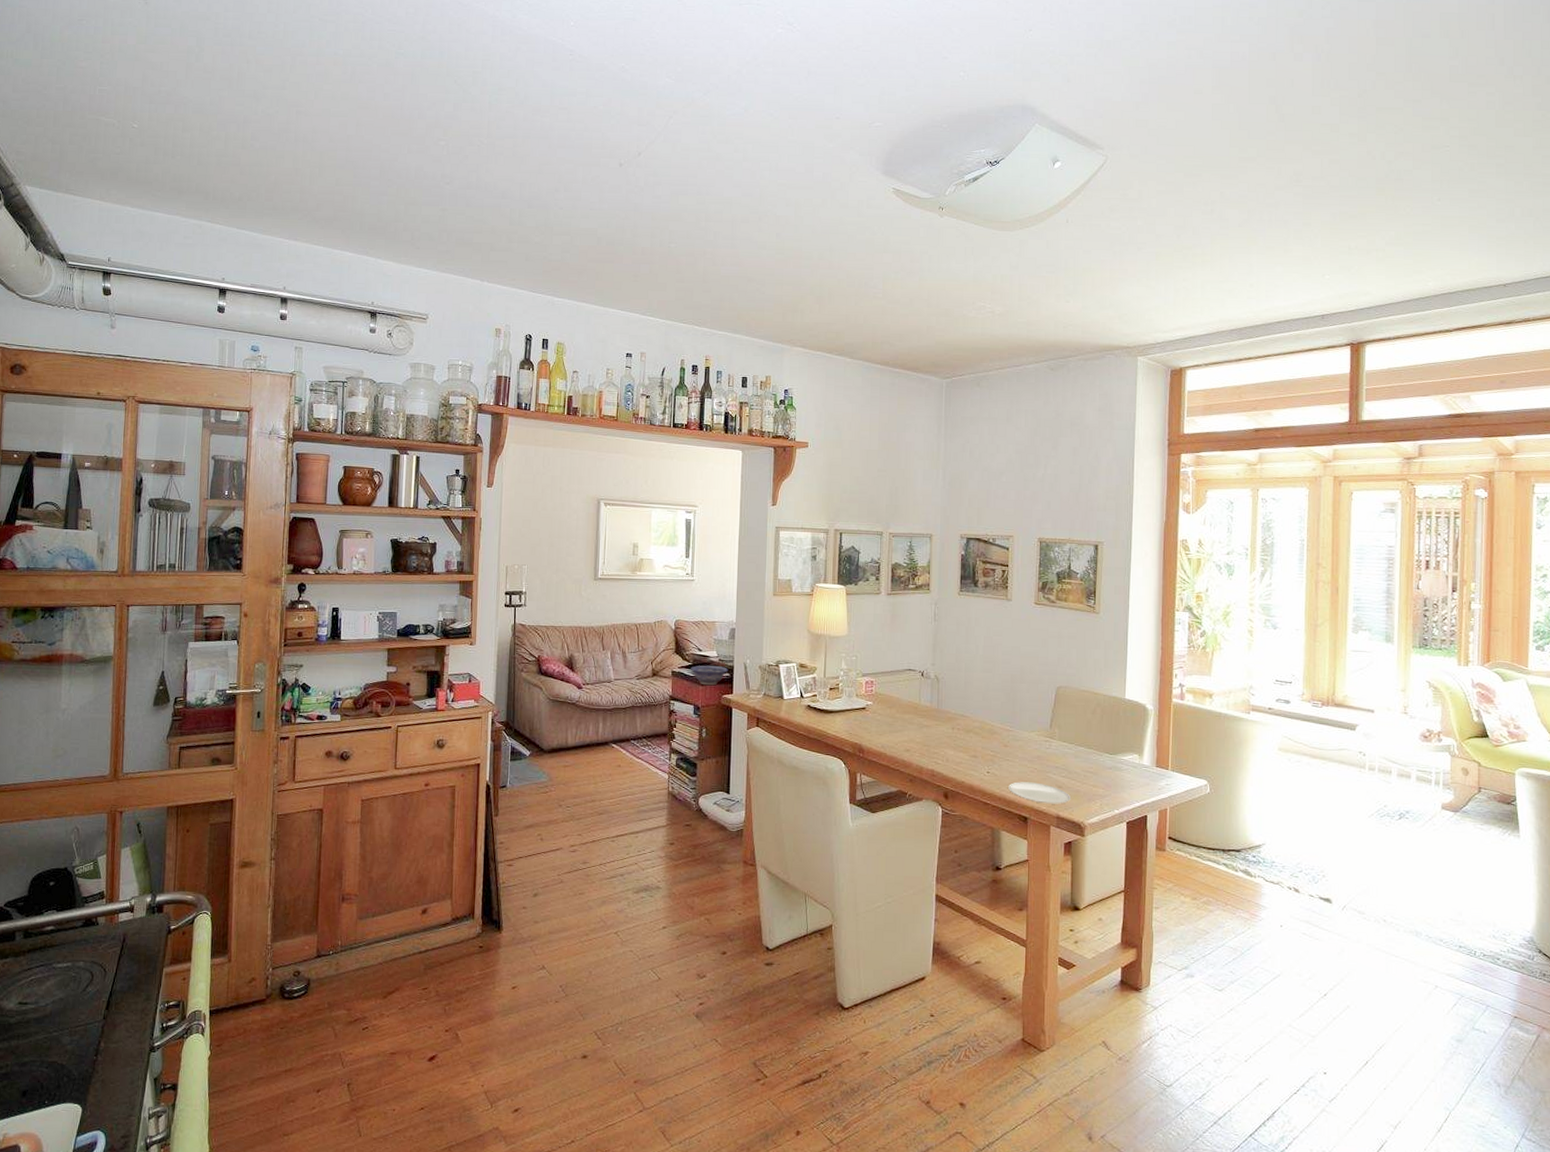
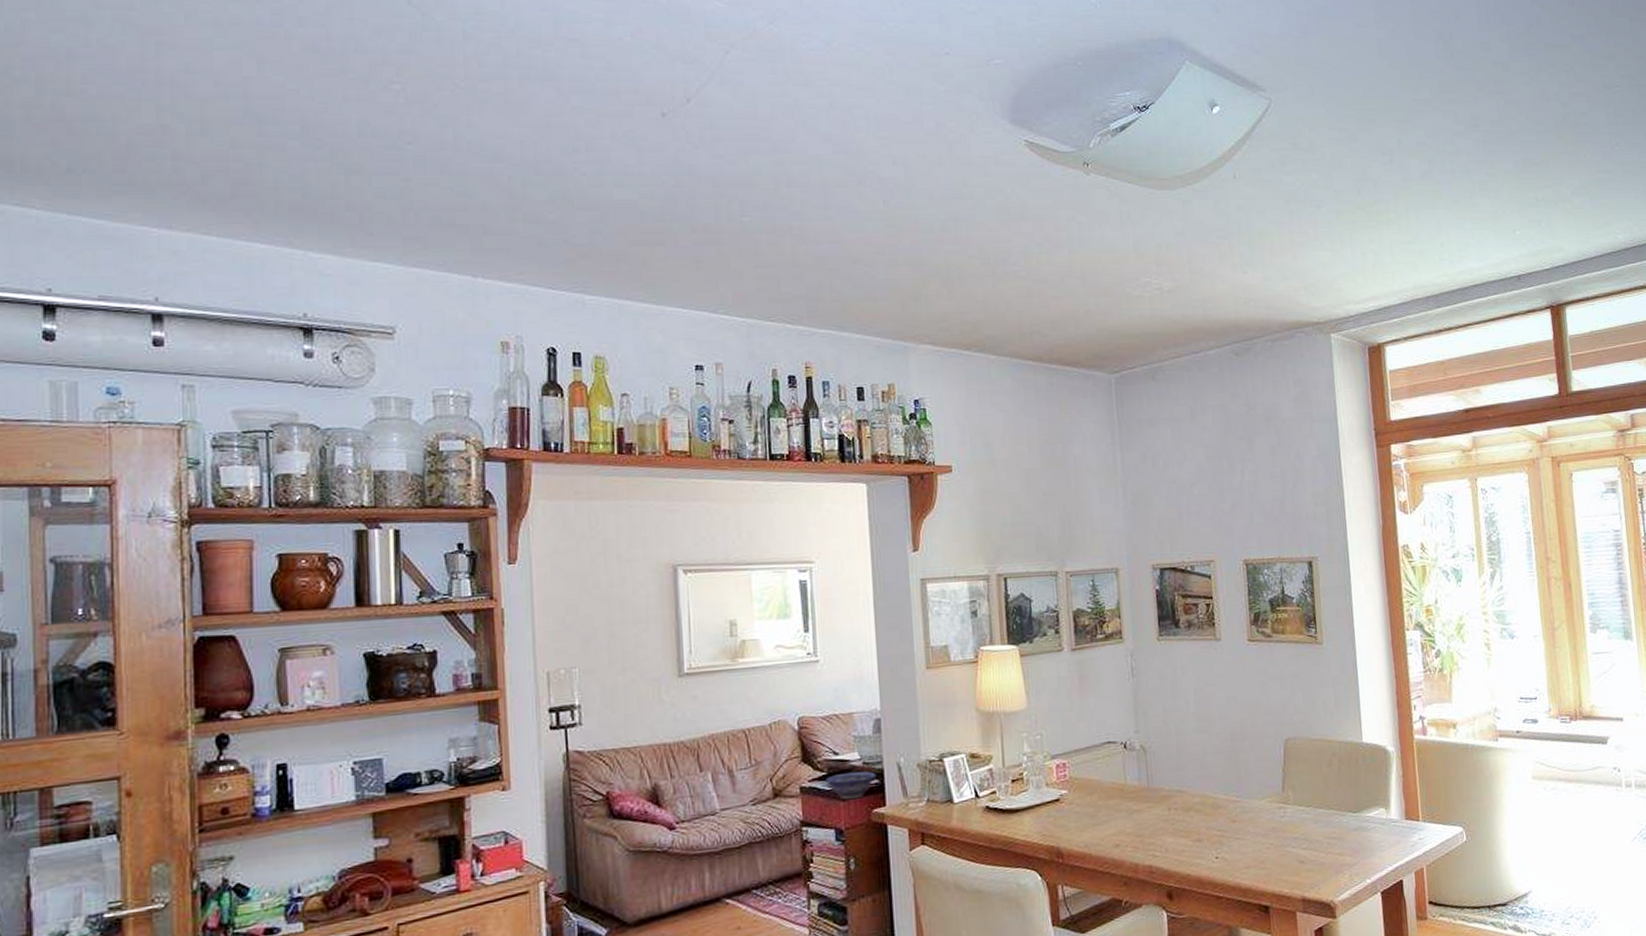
plate: present [1008,782,1070,805] -> none [1242,861,1315,887]

